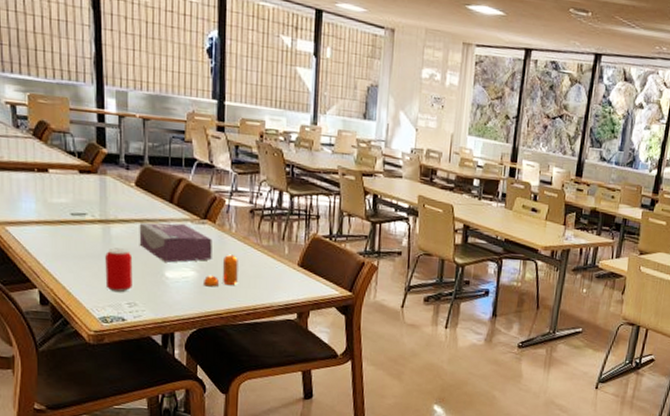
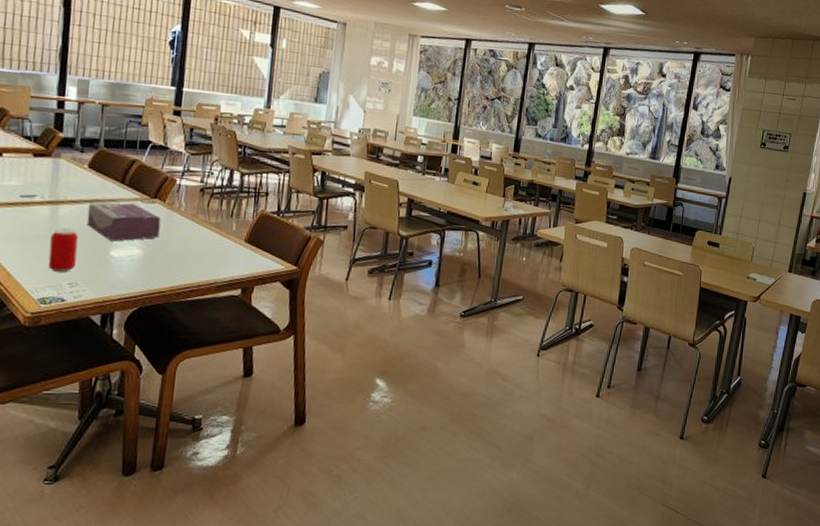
pepper shaker: present [204,254,238,287] -> none [149,232,186,265]

